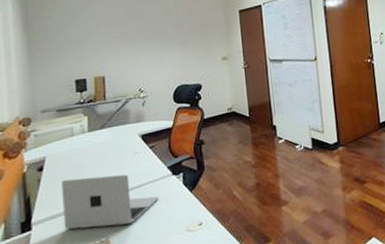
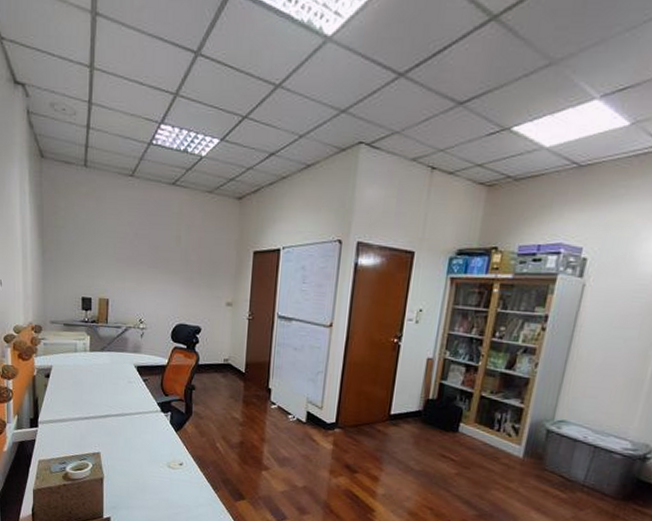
laptop: present [61,174,159,230] -> none [64,391,146,446]

